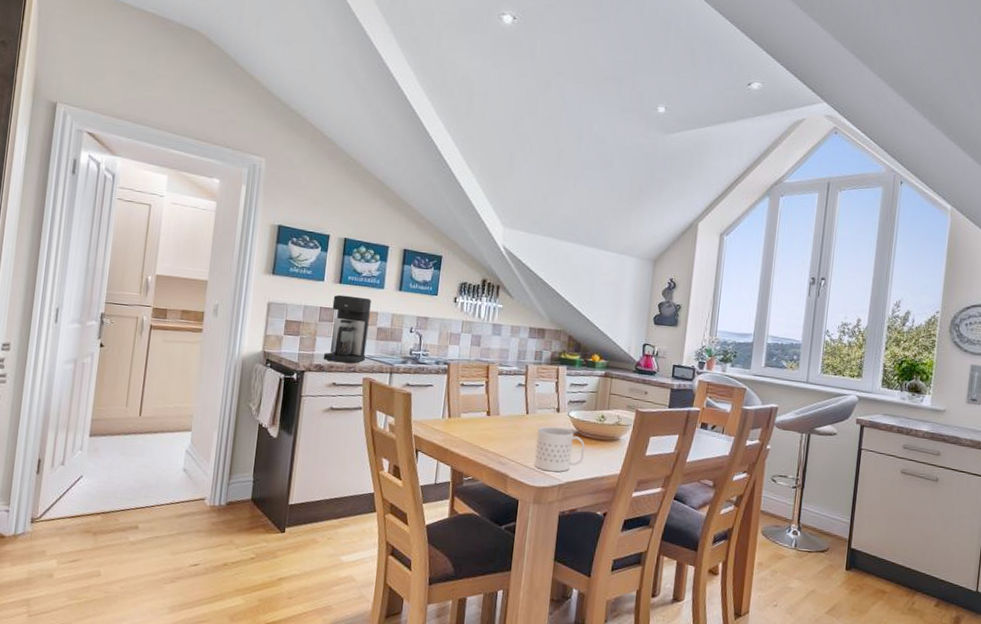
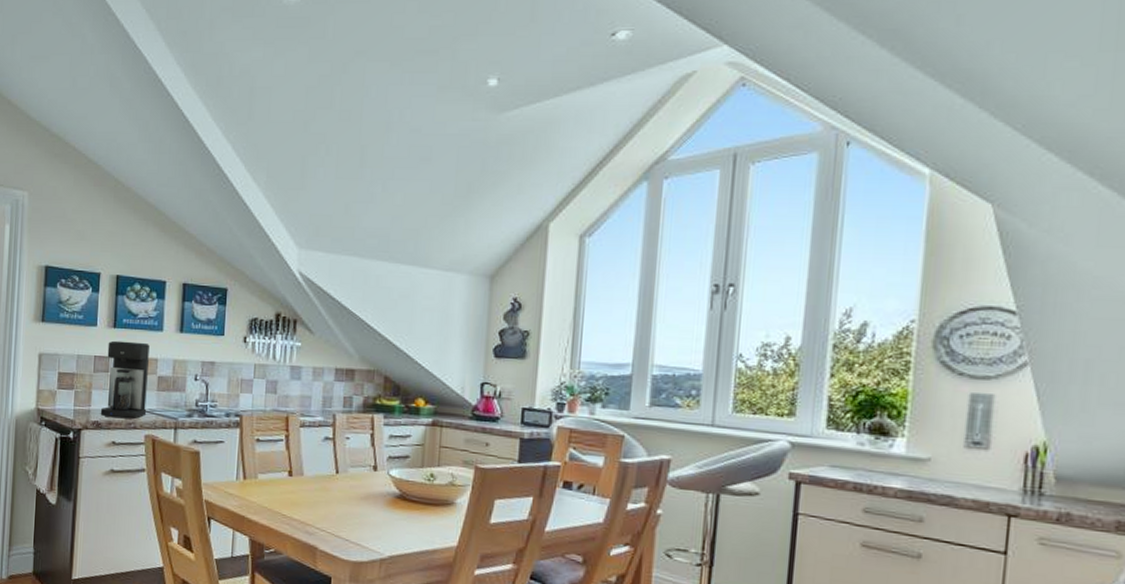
mug: present [533,426,585,472] -> none [348,488,410,544]

